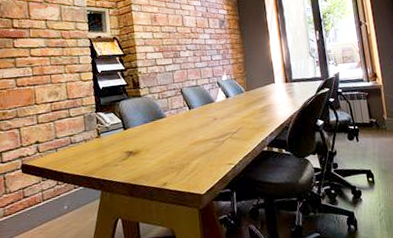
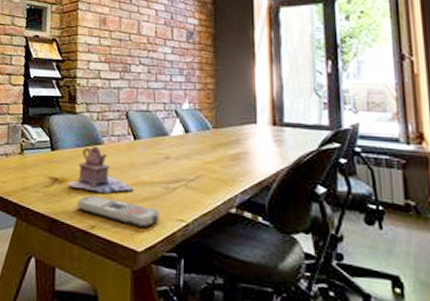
teapot: none [140,120,194,156] -> present [67,147,134,193]
remote control: none [151,158,215,176] -> present [78,196,160,228]

